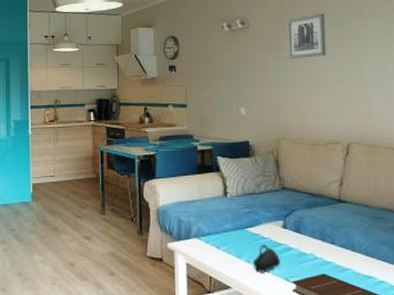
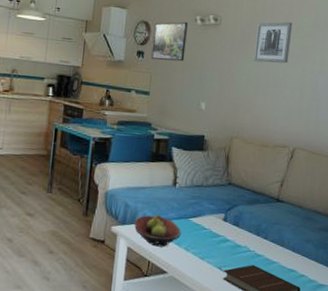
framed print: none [182,30,217,72] -> present [151,21,188,62]
fruit bowl: none [189,226,240,261] -> present [134,214,181,247]
mug: present [252,244,281,272] -> none [190,234,217,261]

